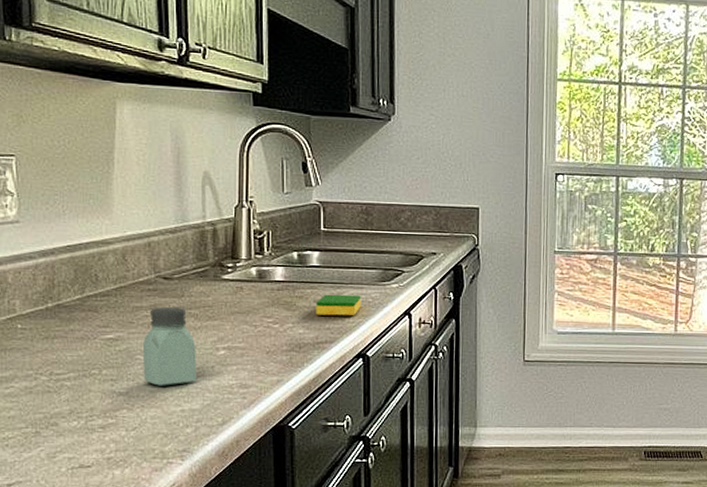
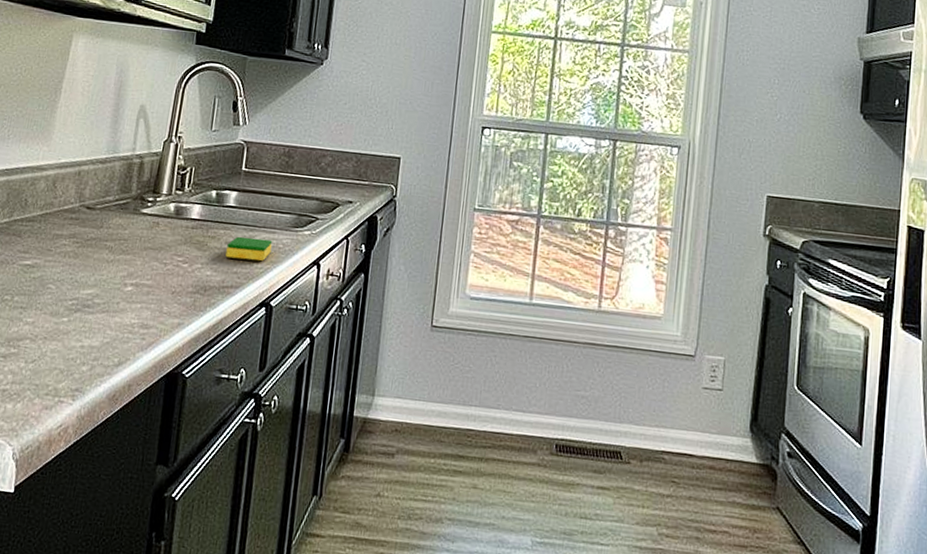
saltshaker: present [142,307,196,386] -> none [51,236,106,319]

